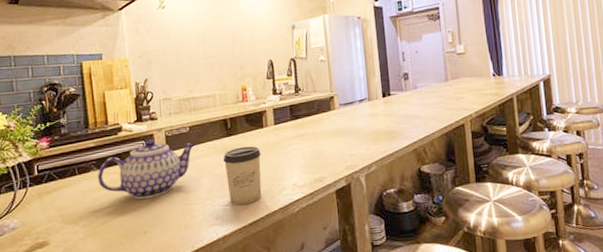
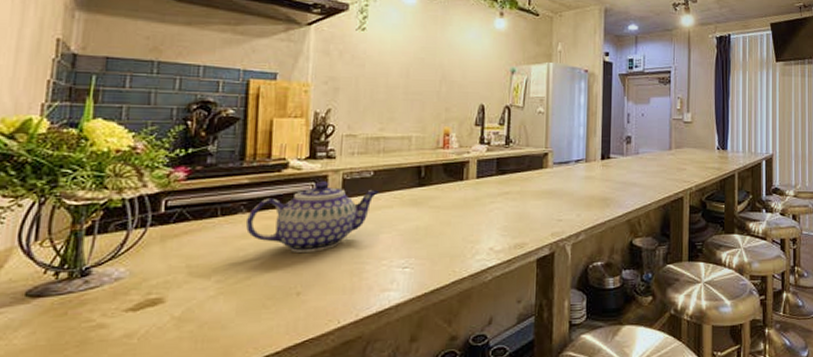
cup: present [223,146,262,206] -> none [409,200,456,269]

